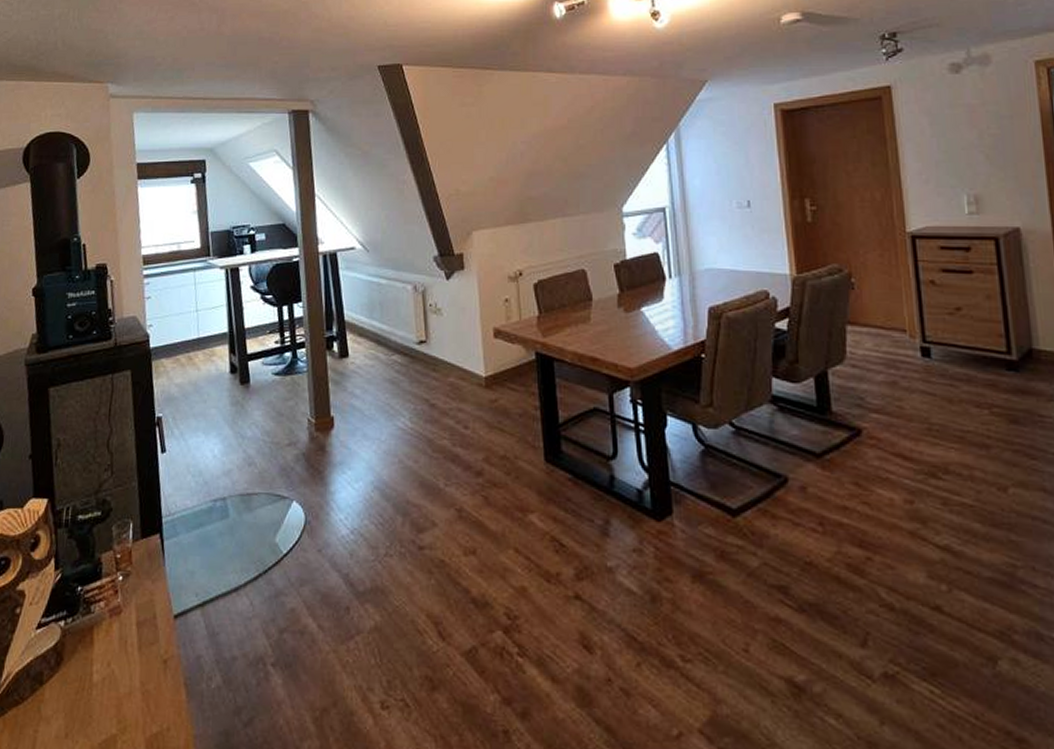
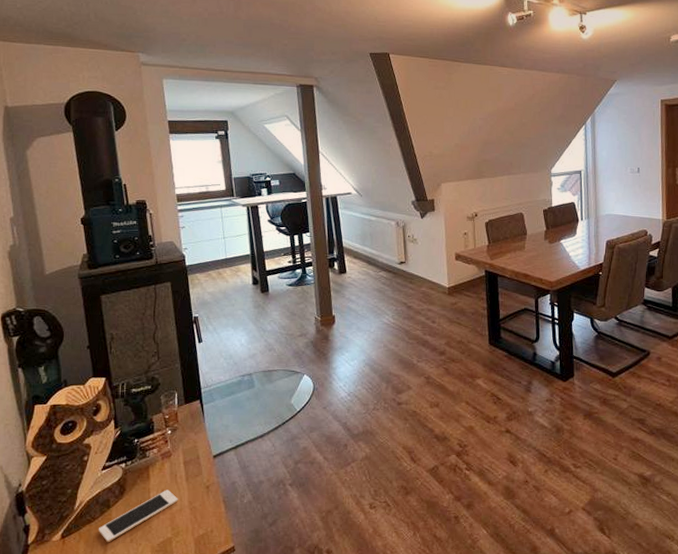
cell phone: none [27,662,127,736] -> present [99,490,178,543]

